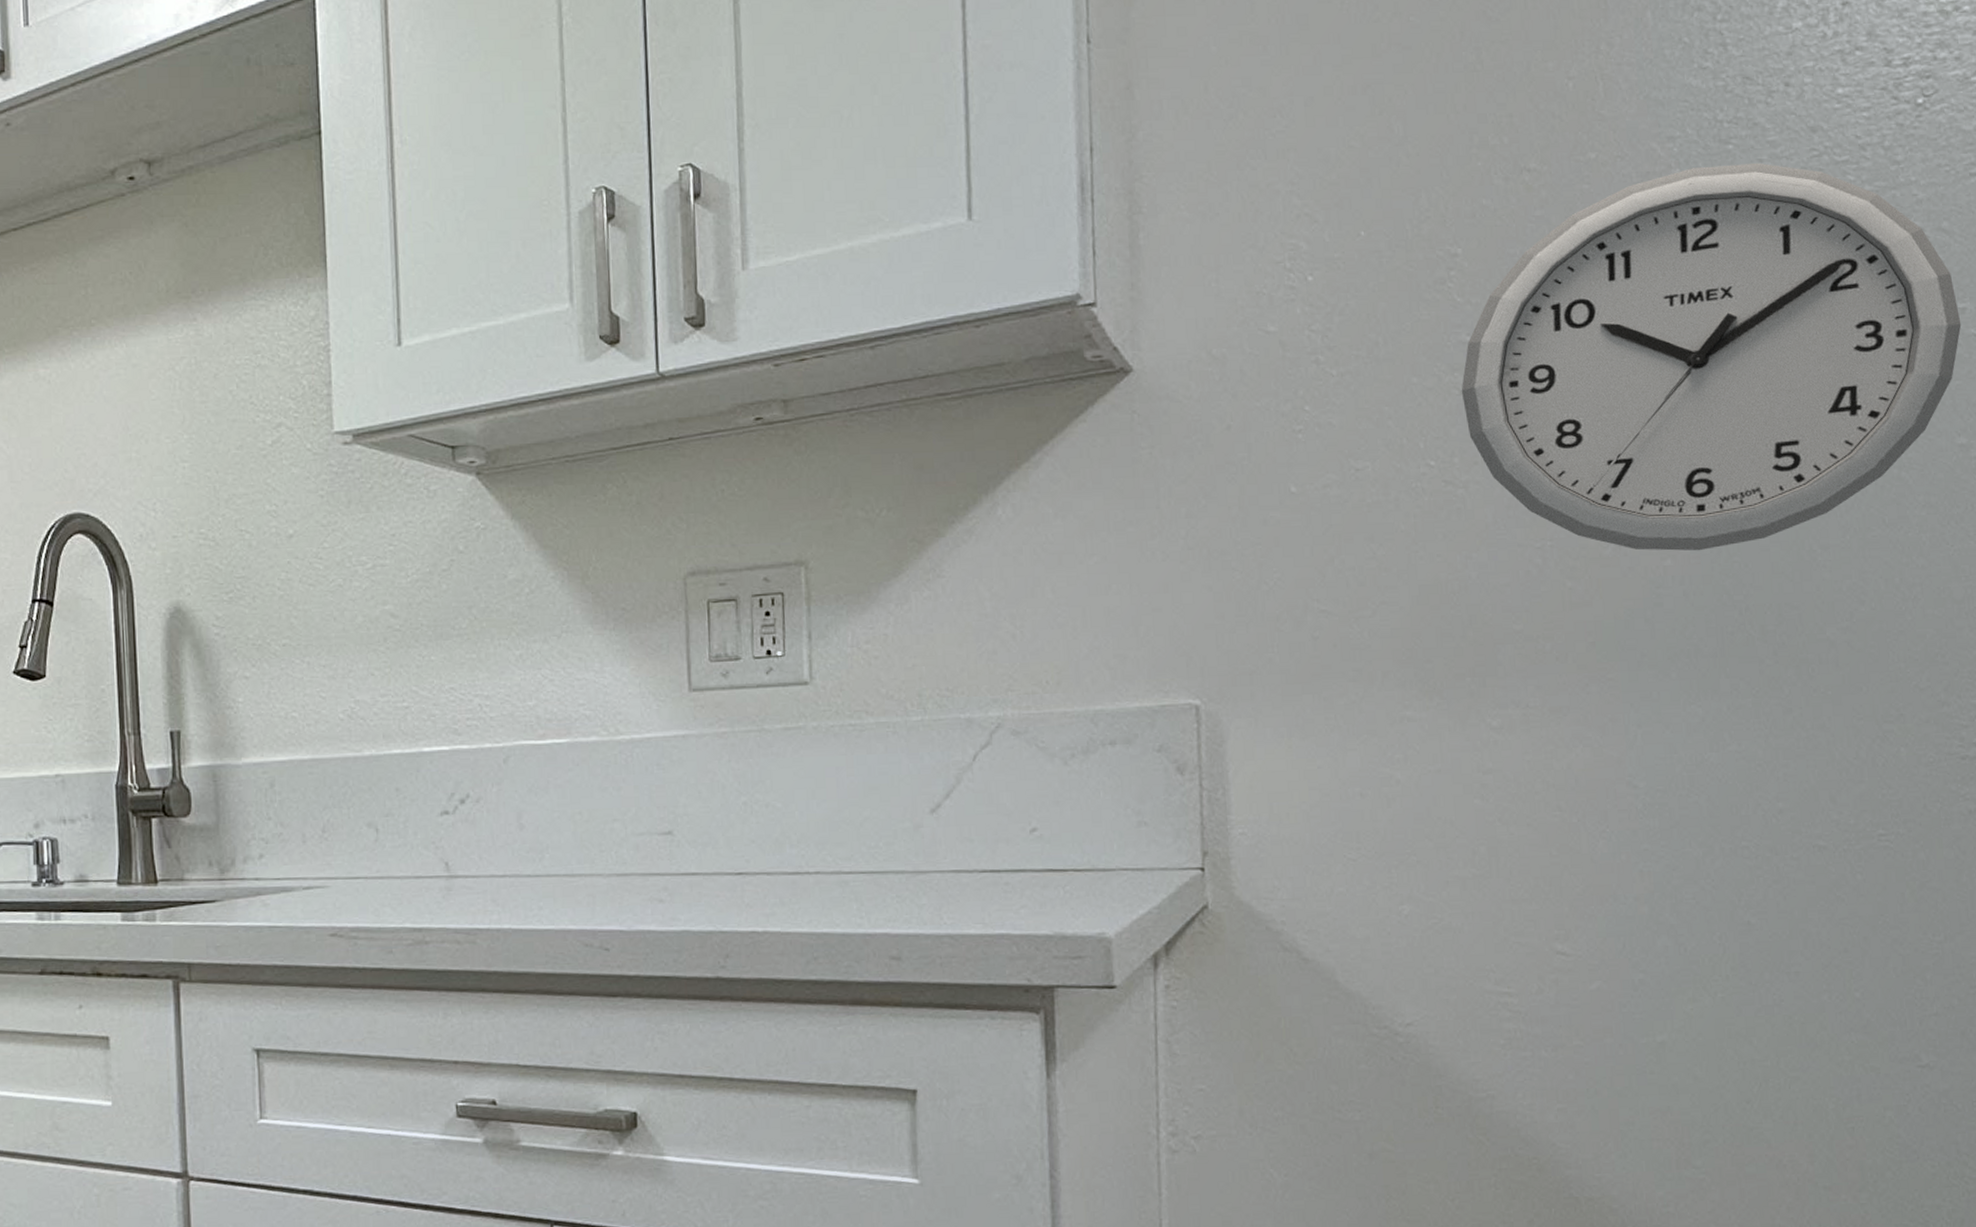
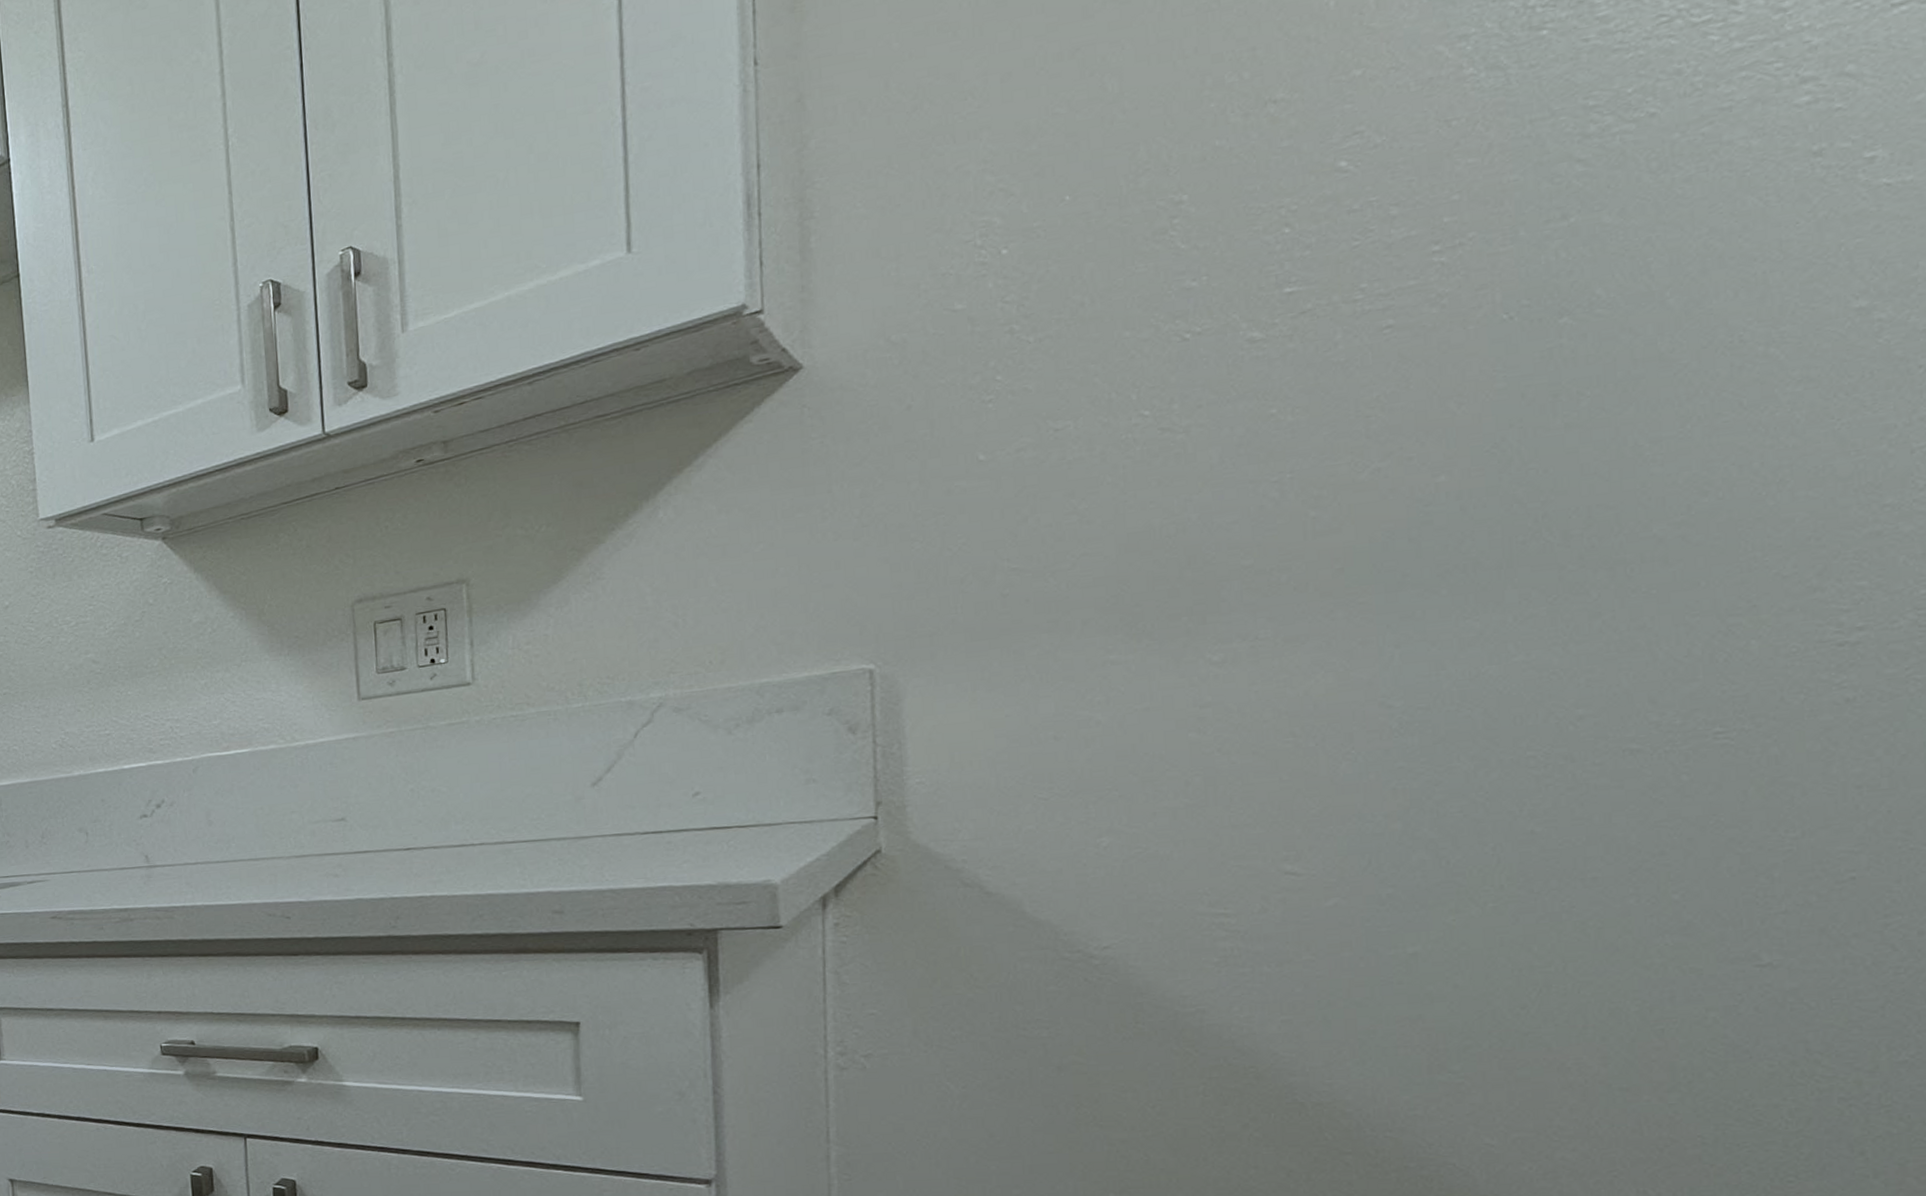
wall clock: present [1461,162,1962,551] -> none [1183,37,1868,471]

